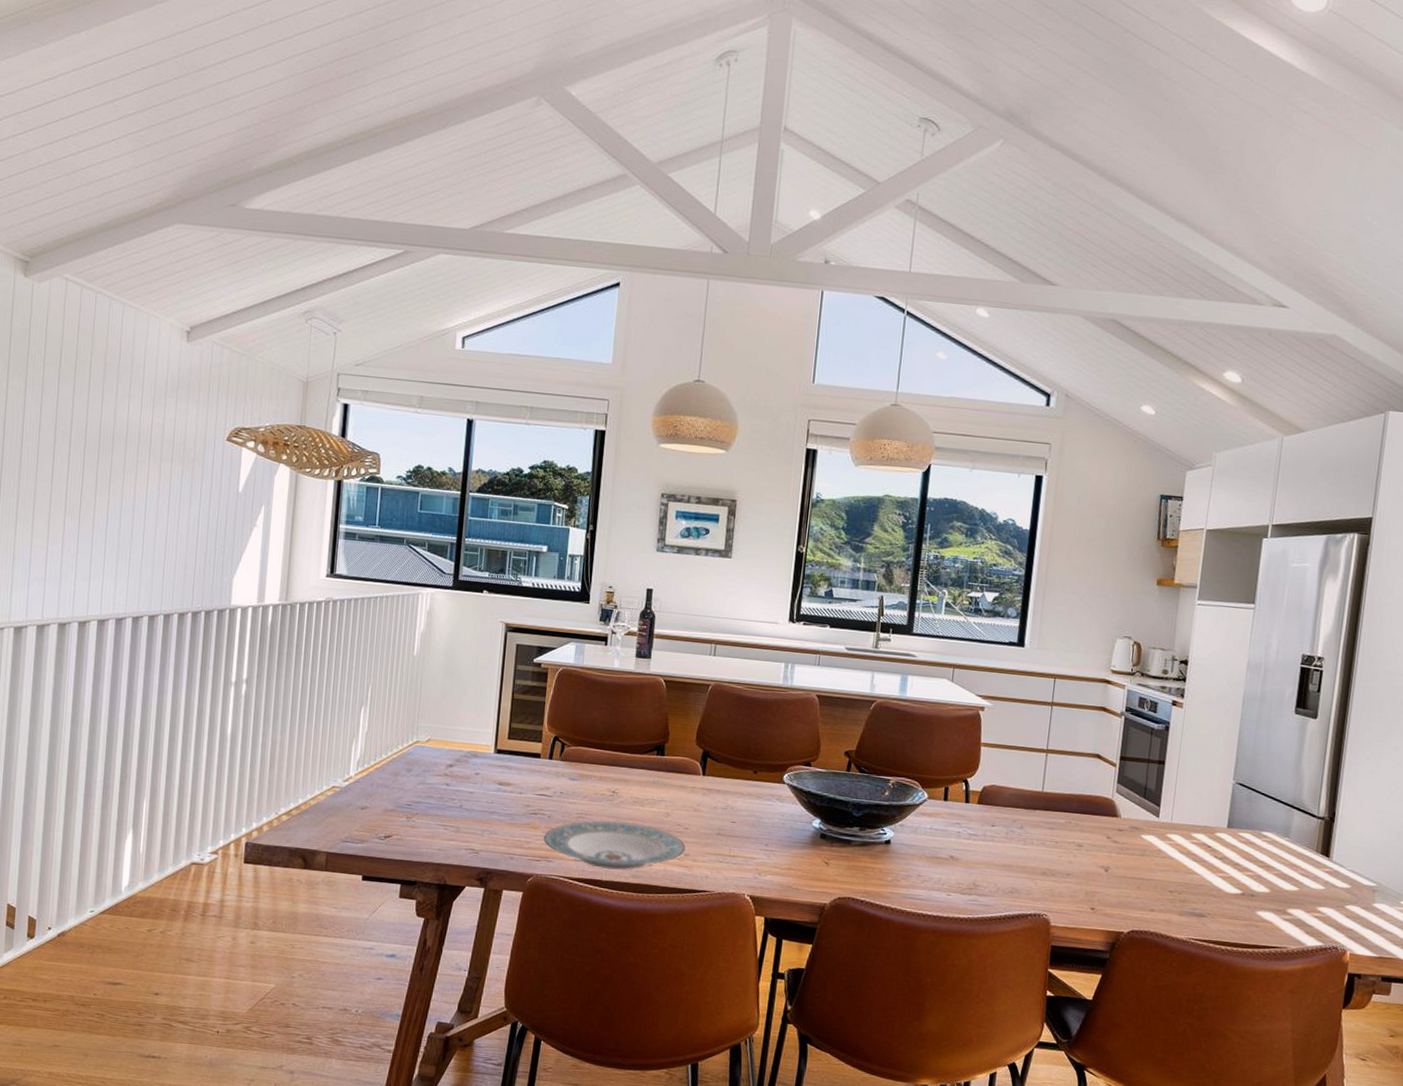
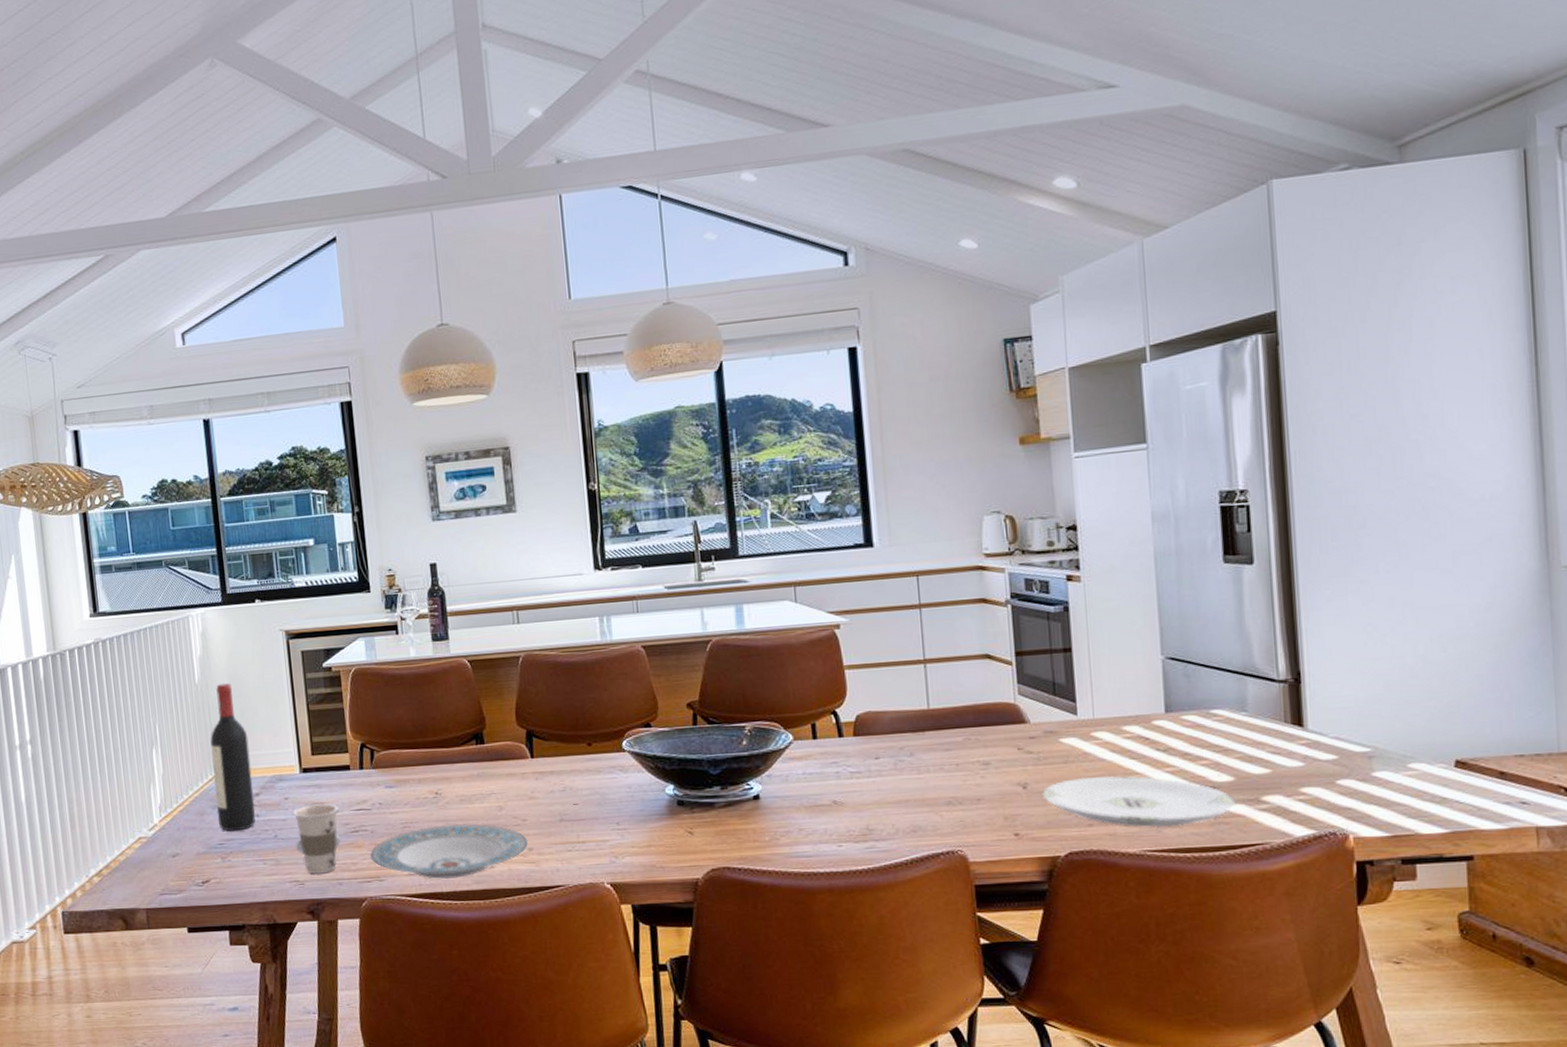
wine bottle: none [410,660,453,796] -> present [210,683,255,832]
cup: none [477,783,523,847] -> present [293,803,341,875]
plate: none [1119,869,1267,923] -> present [1042,776,1235,827]

